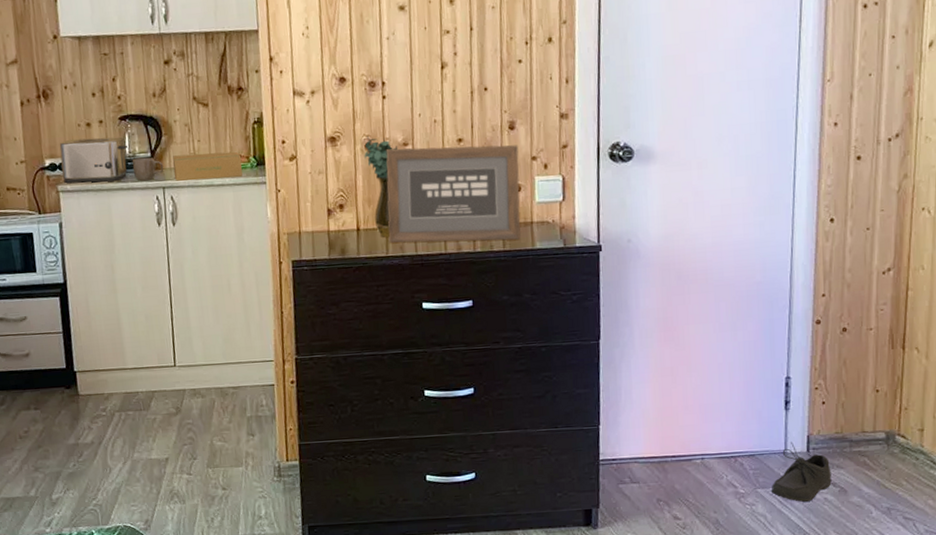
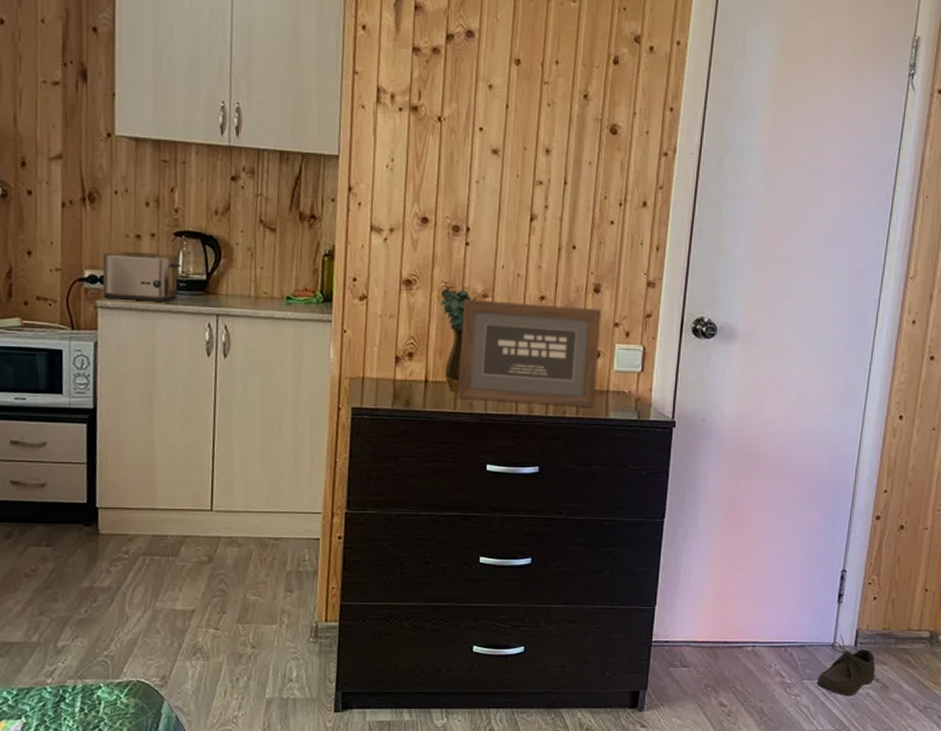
mug: present [132,157,164,182] -> none [184,279,220,306]
box: present [173,151,243,182] -> none [230,281,308,313]

